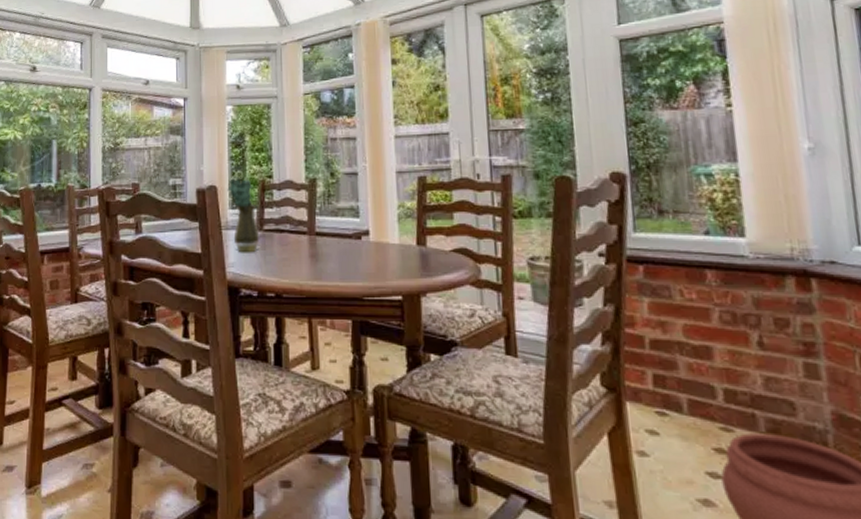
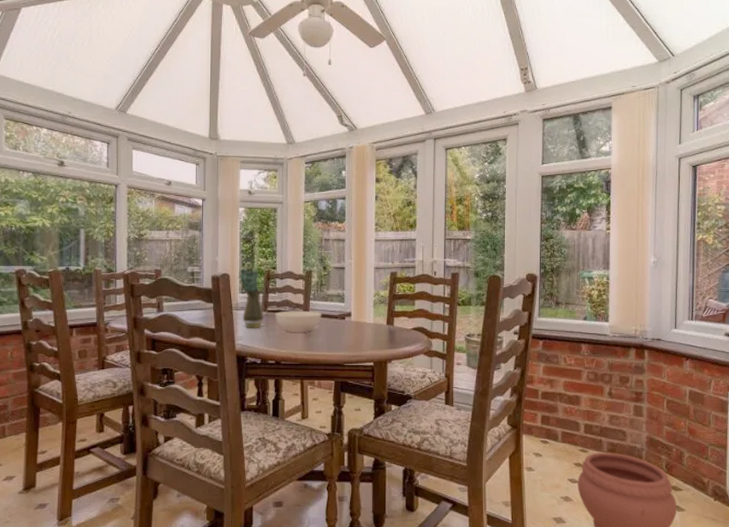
bowl: none [272,229,332,257] -> present [274,310,322,333]

